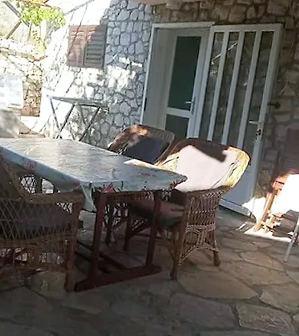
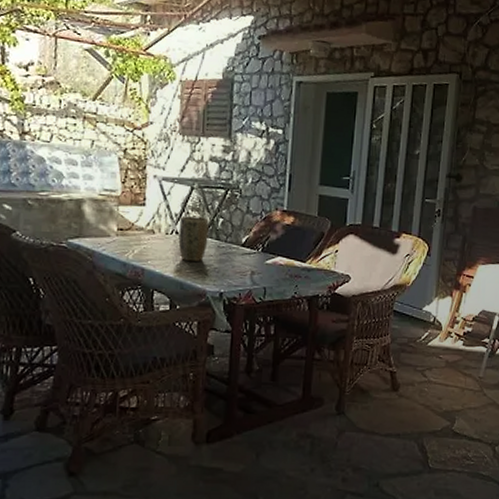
plant pot: none [61,125,85,159] -> present [178,216,209,261]

